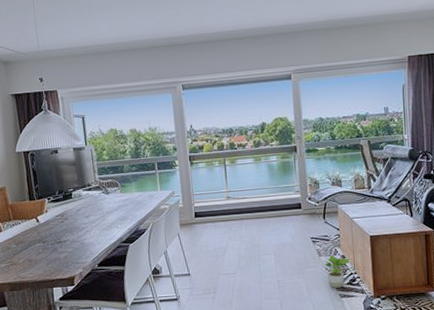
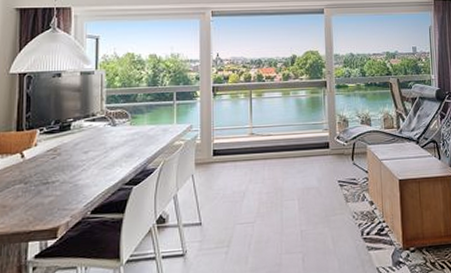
potted plant: present [324,255,350,288] -> none [352,200,378,239]

